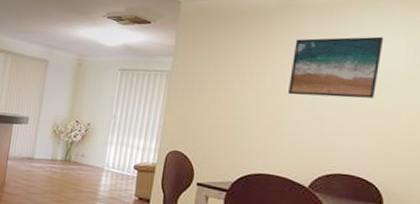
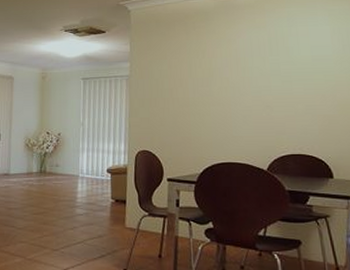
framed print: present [287,36,384,98] -> none [236,26,312,86]

